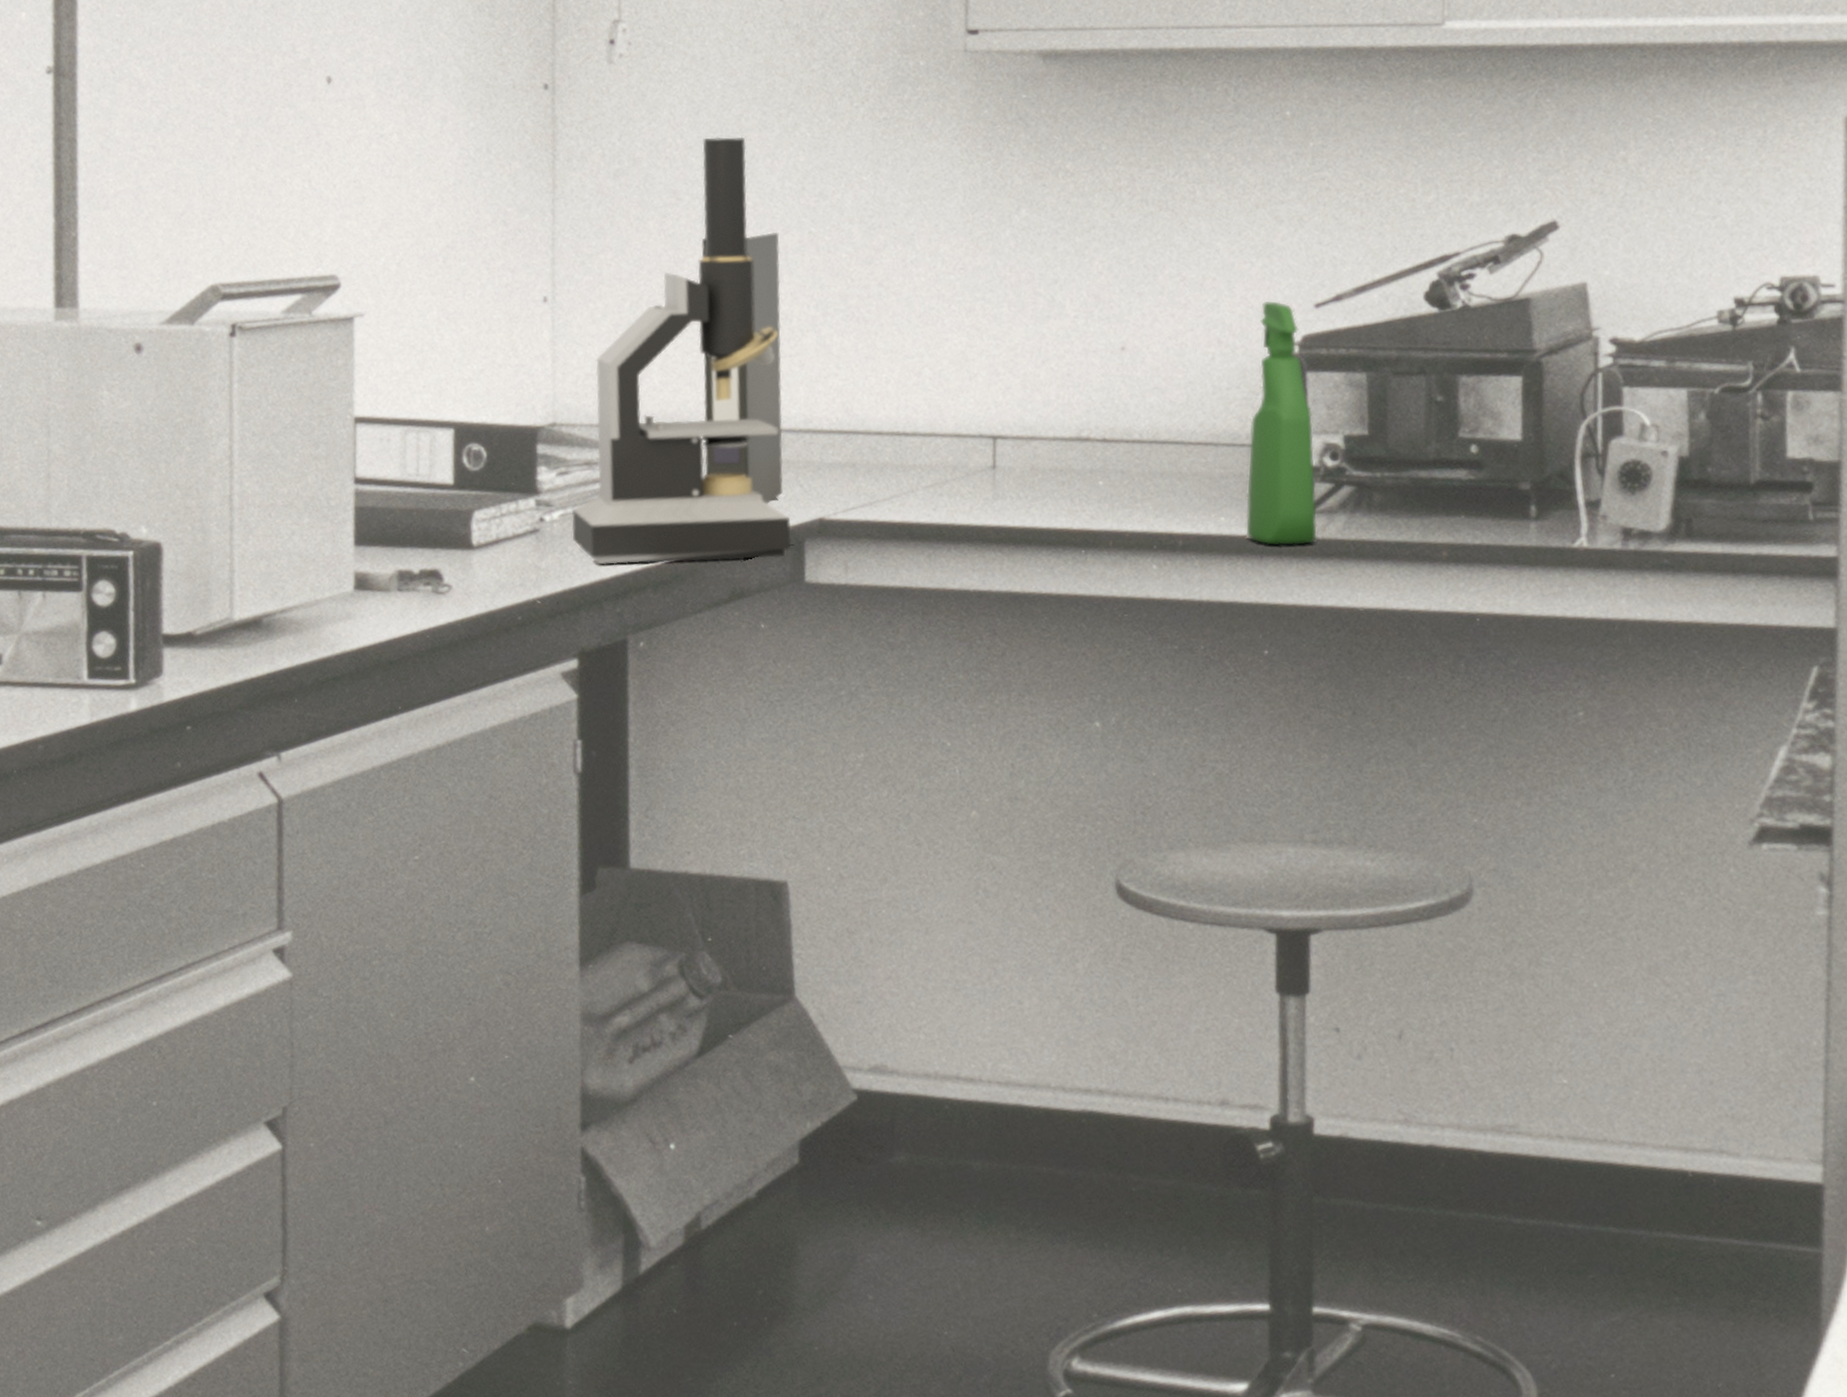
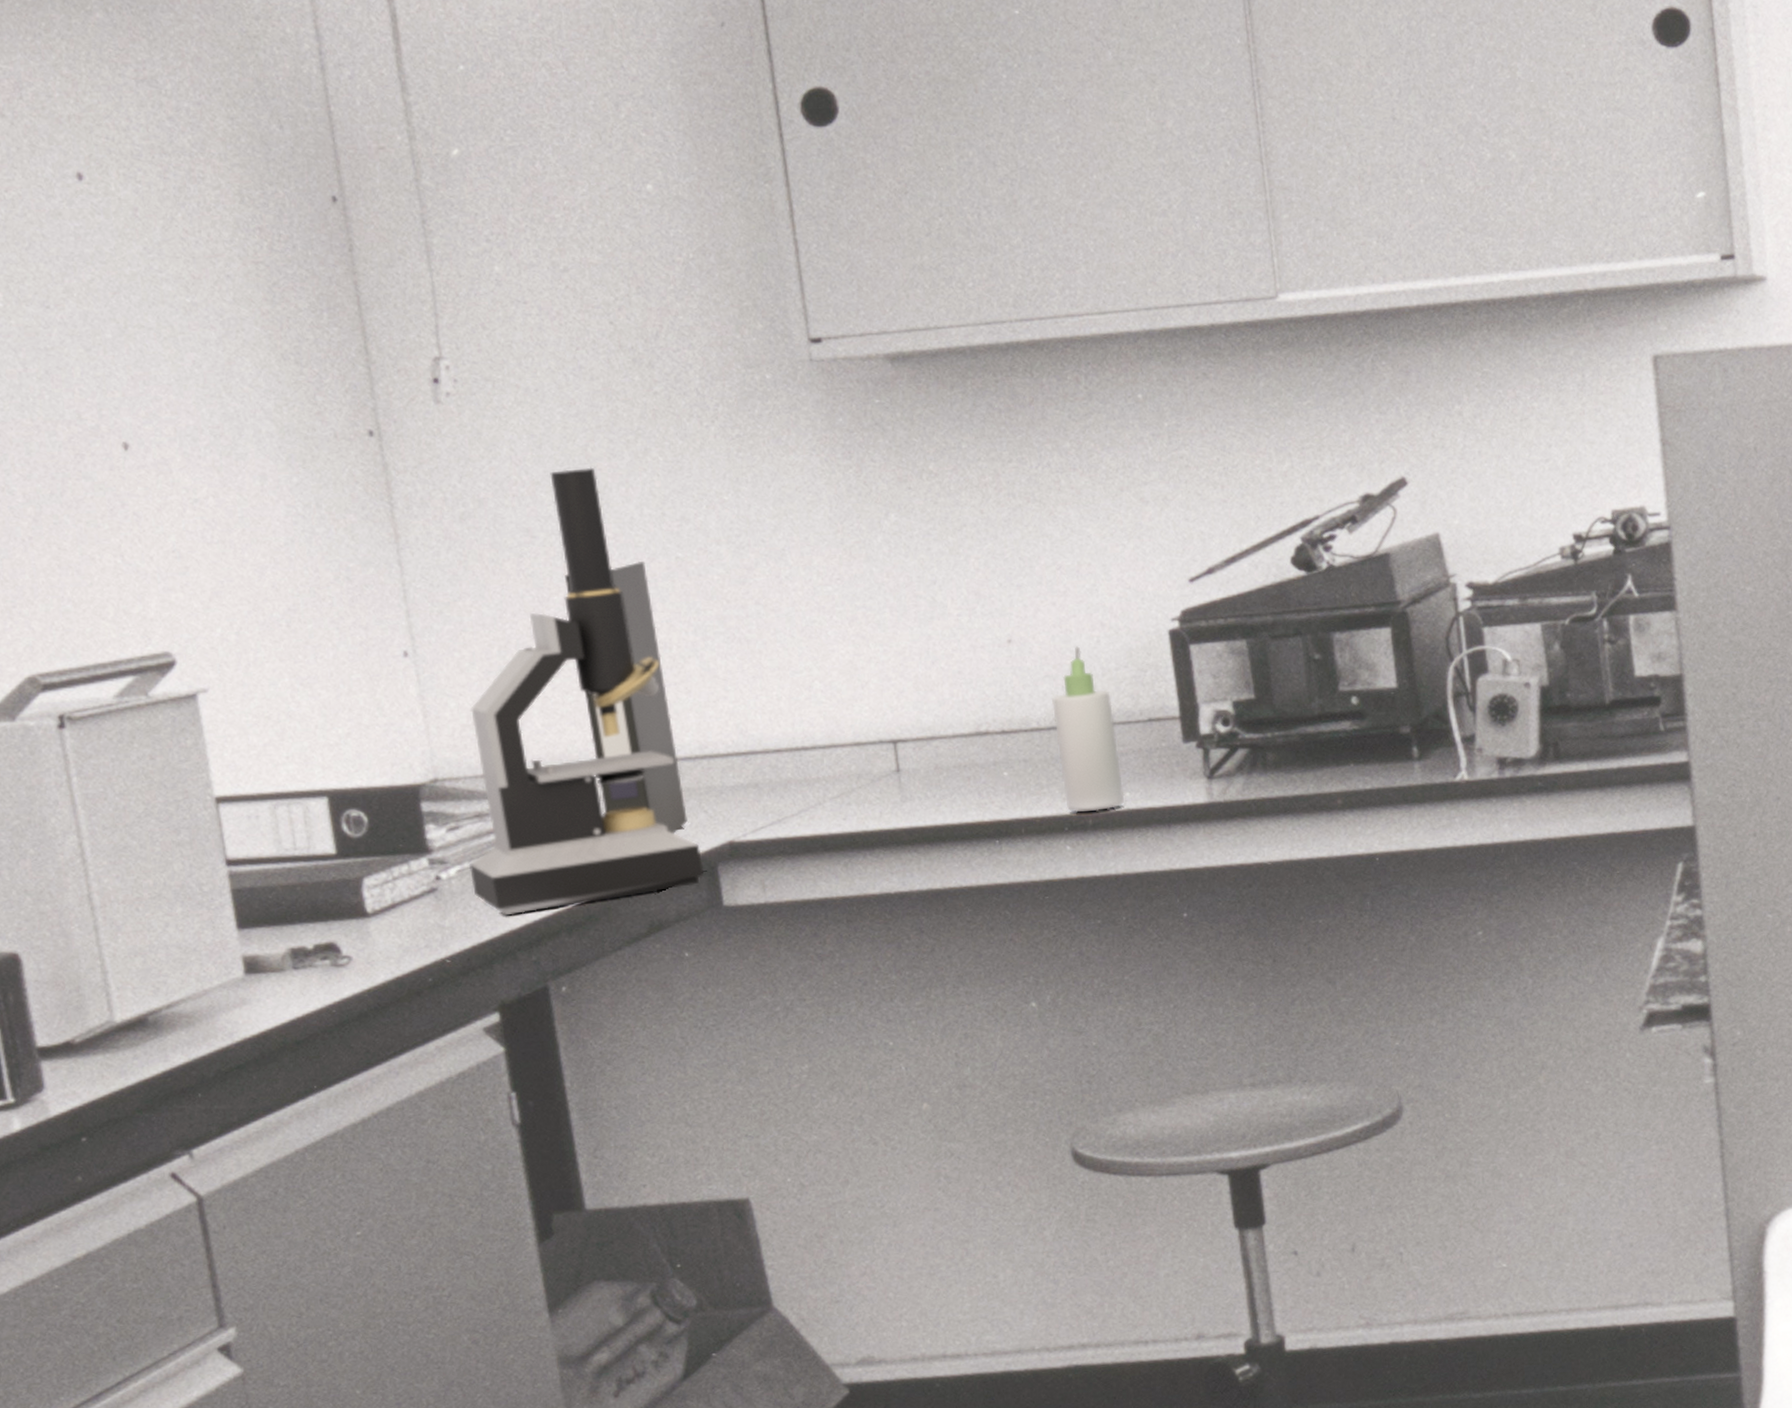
bottle: none [1157,361,1219,533] -> present [1052,646,1125,813]
spray bottle: present [1246,301,1317,546] -> none [1139,580,1219,814]

